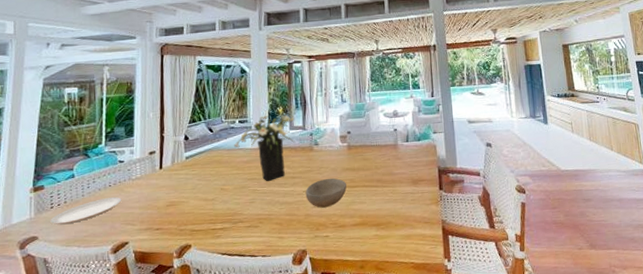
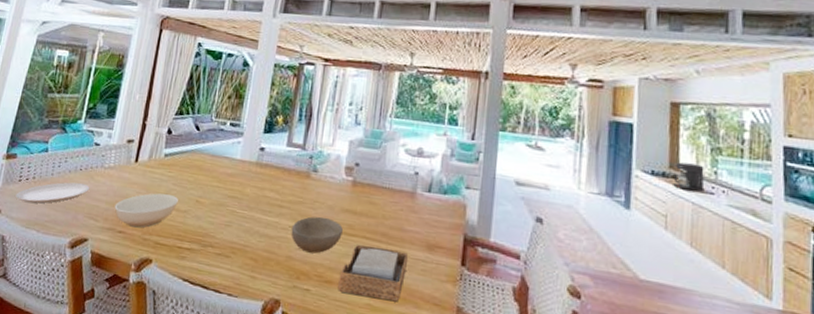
bowl: none [148,189,205,223] -> present [114,193,178,228]
flower arrangement: present [234,111,295,181] -> none [220,121,295,204]
napkin holder: none [350,190,401,231] -> present [338,244,409,302]
coffee maker: none [572,84,593,103] -> present [673,162,705,192]

